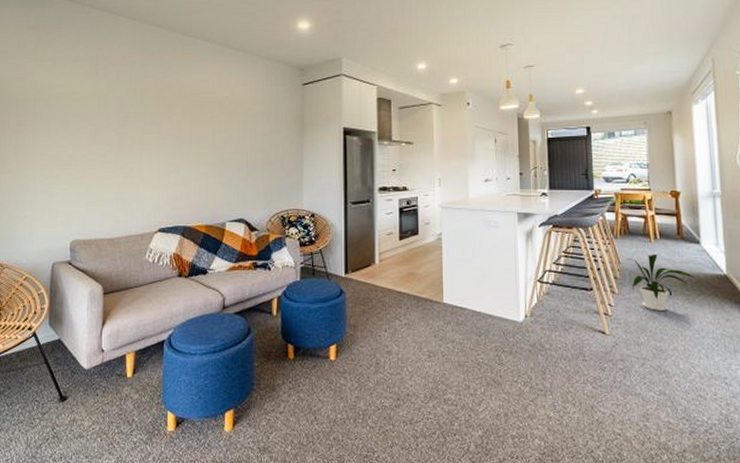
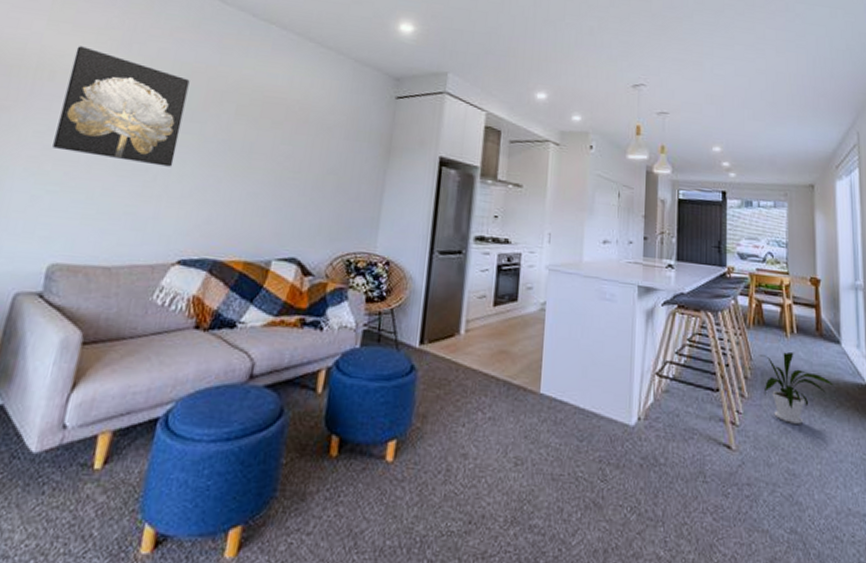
wall art: none [57,78,144,161] -> present [52,46,190,167]

